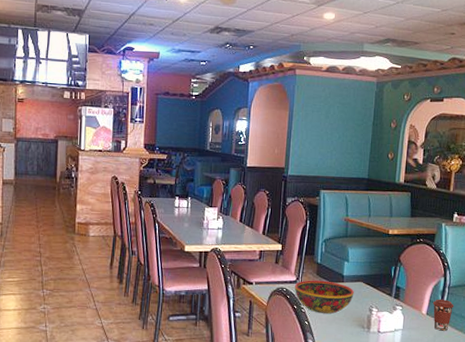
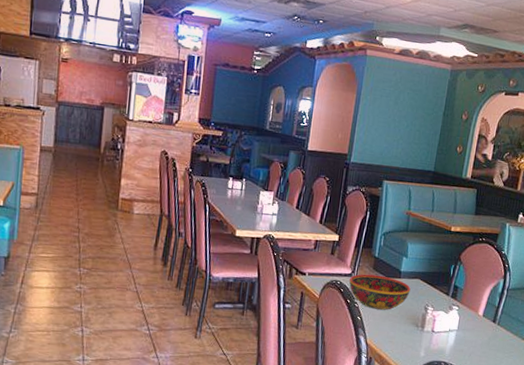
coffee cup: present [433,299,454,331] -> none [489,301,512,334]

